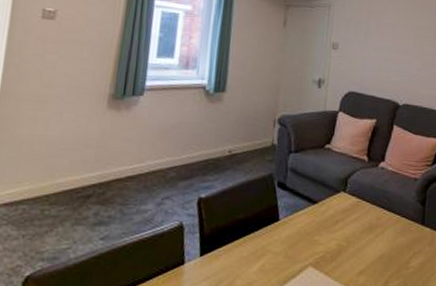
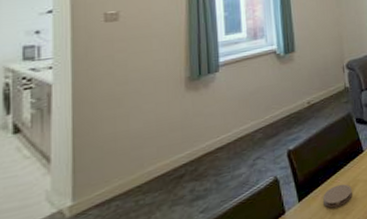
coaster: none [226,249,259,273] -> present [323,184,352,208]

